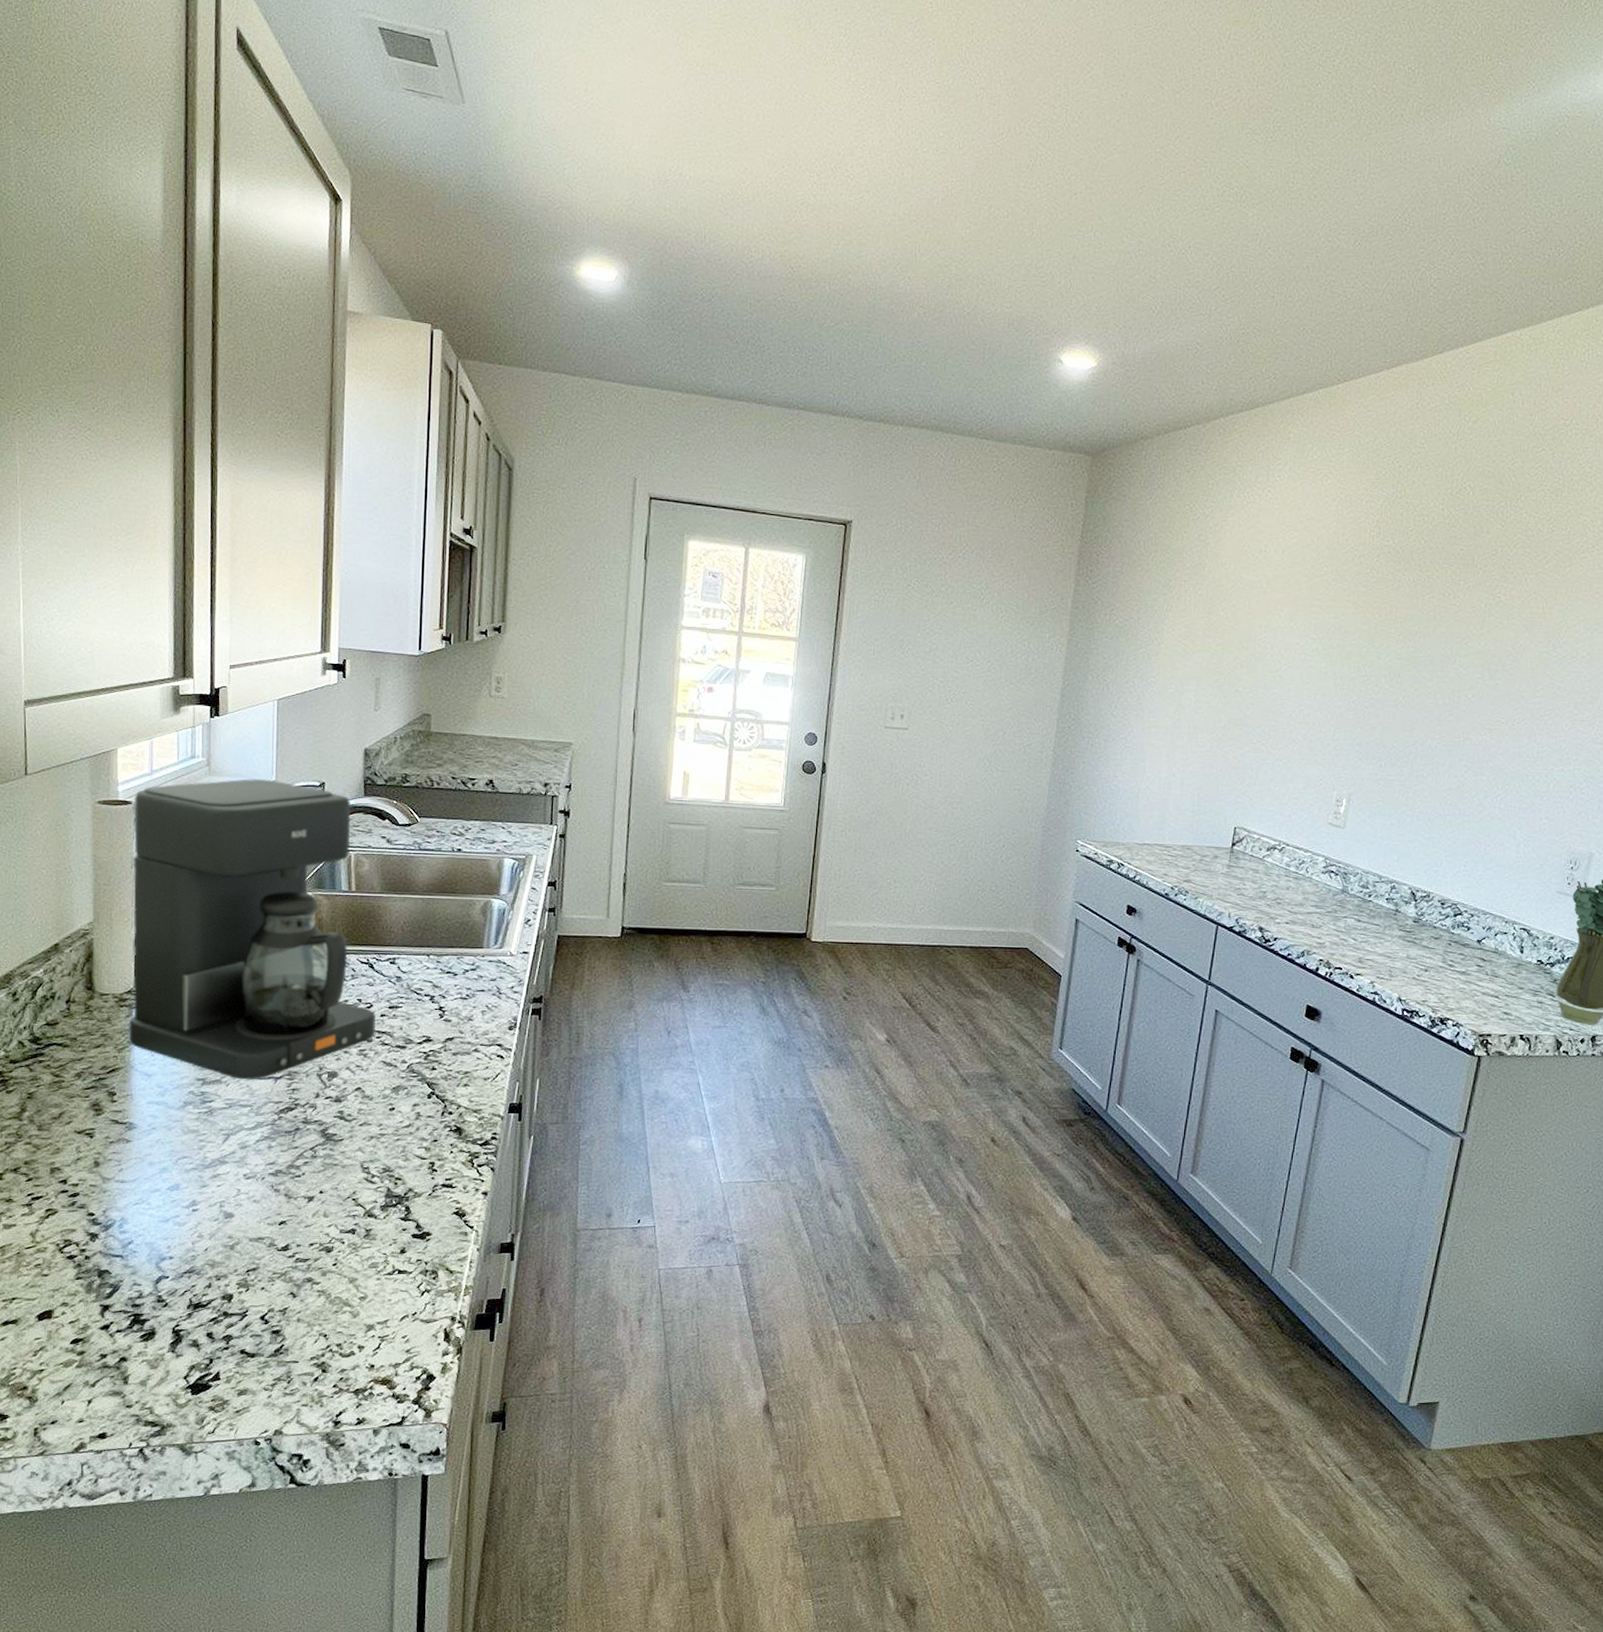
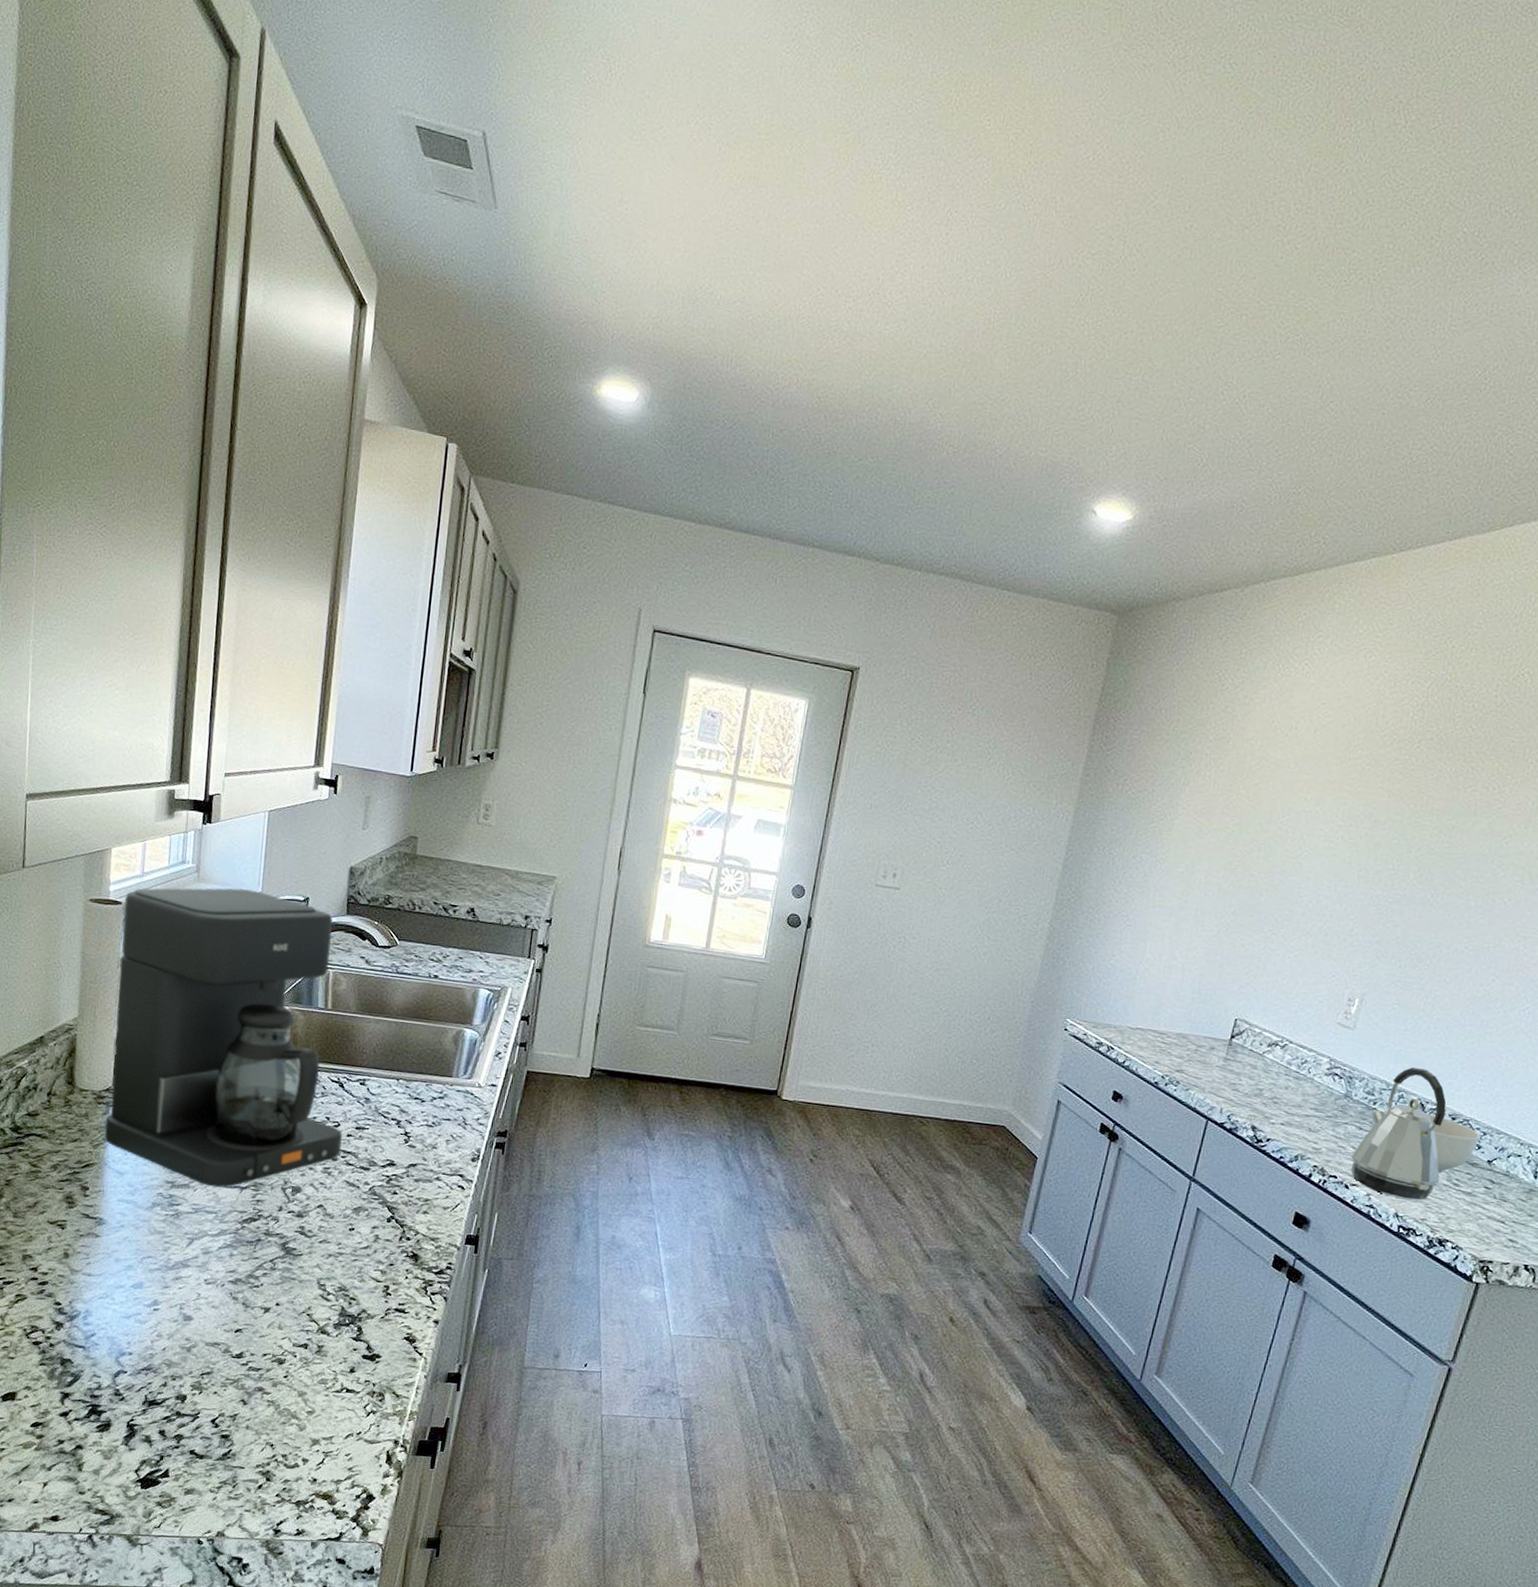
kettle: none [1353,859,1435,984] -> present [1350,1067,1447,1201]
bowl: none [1379,899,1469,956] -> present [1384,1108,1481,1174]

